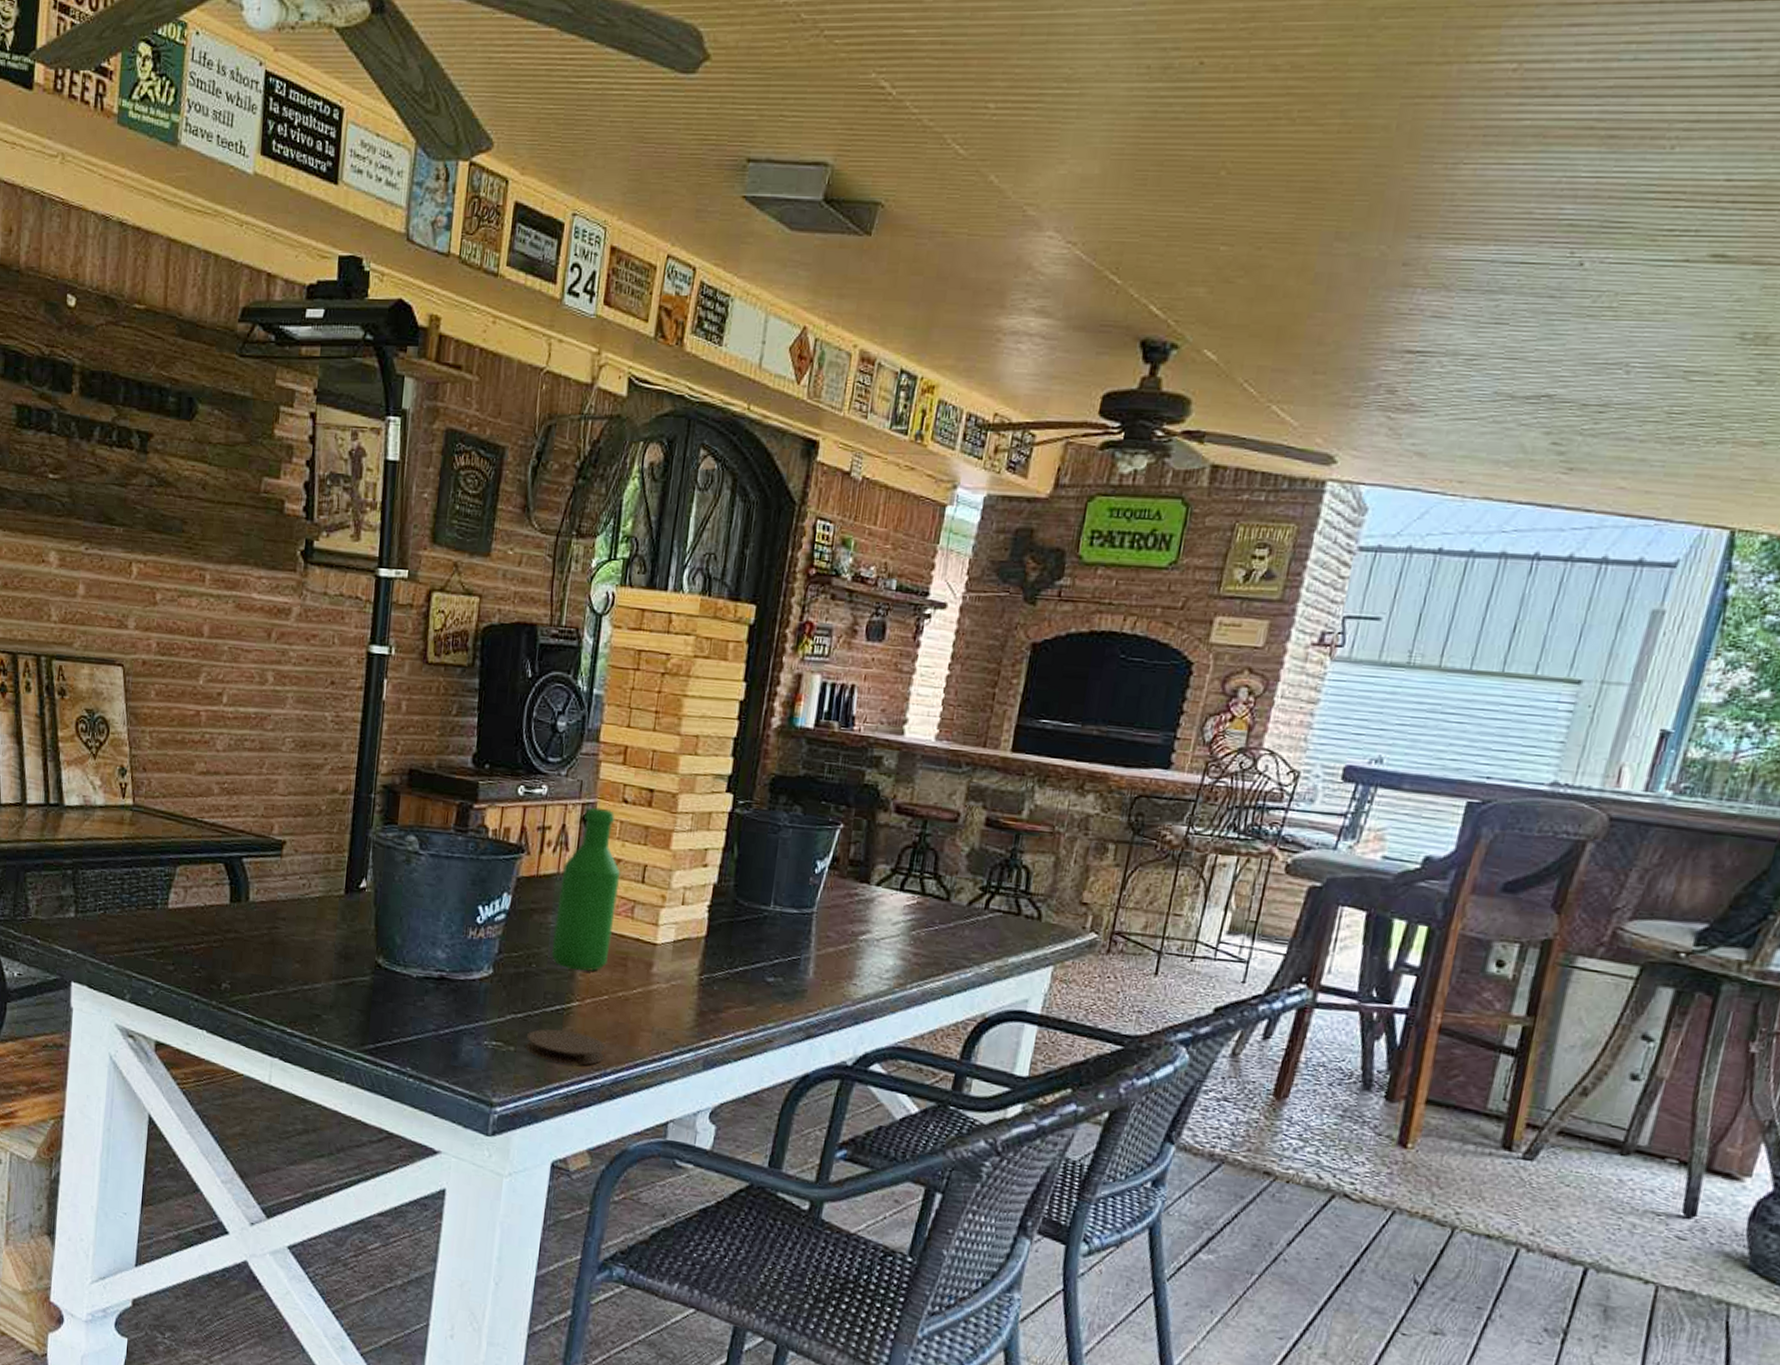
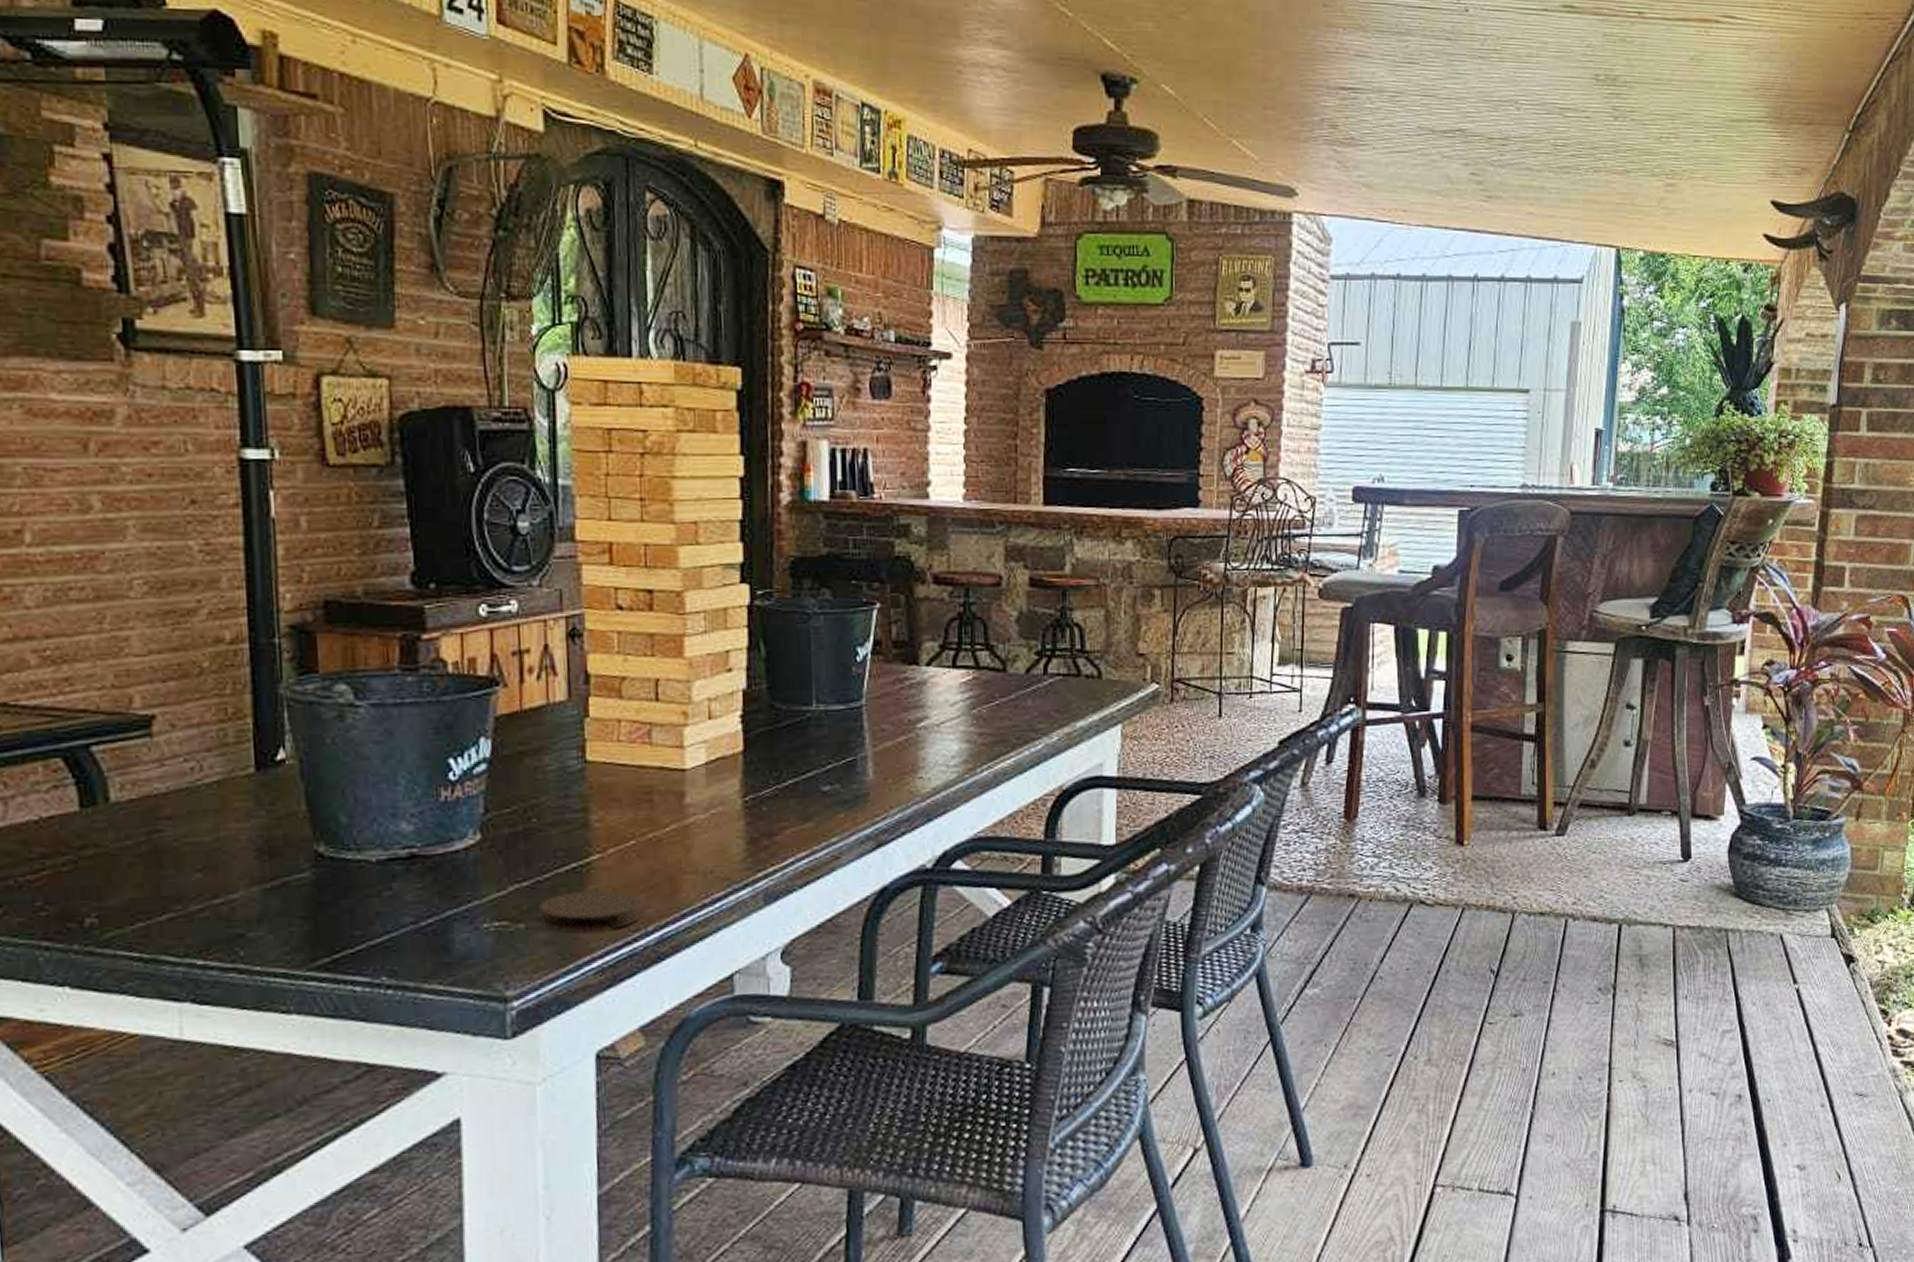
bottle: present [551,807,621,972] -> none [553,619,629,817]

